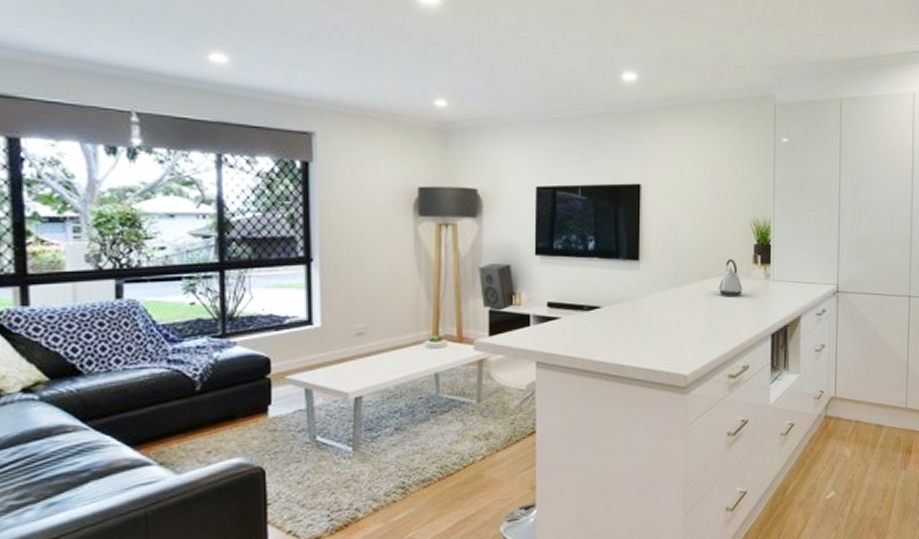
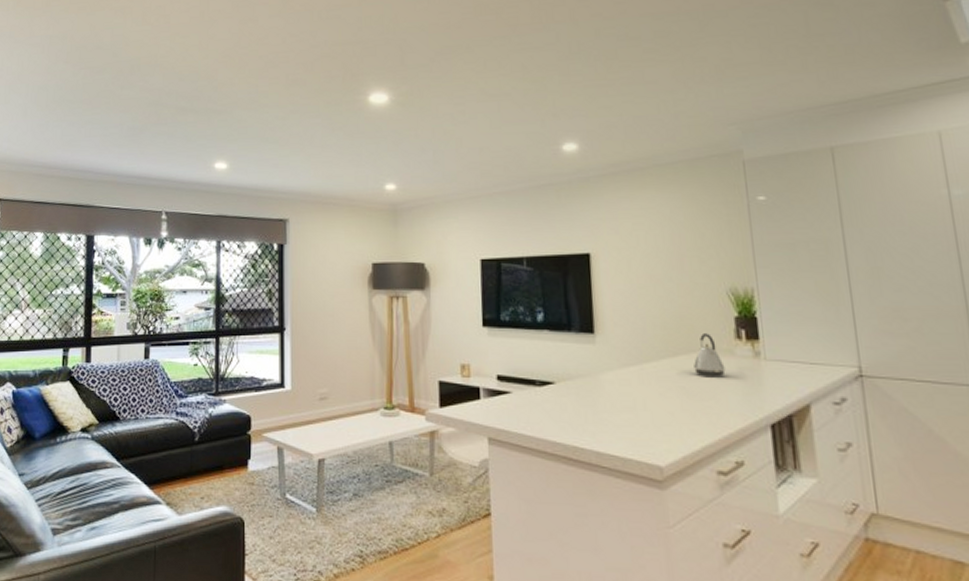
speaker: present [478,263,516,309] -> none [427,335,465,381]

